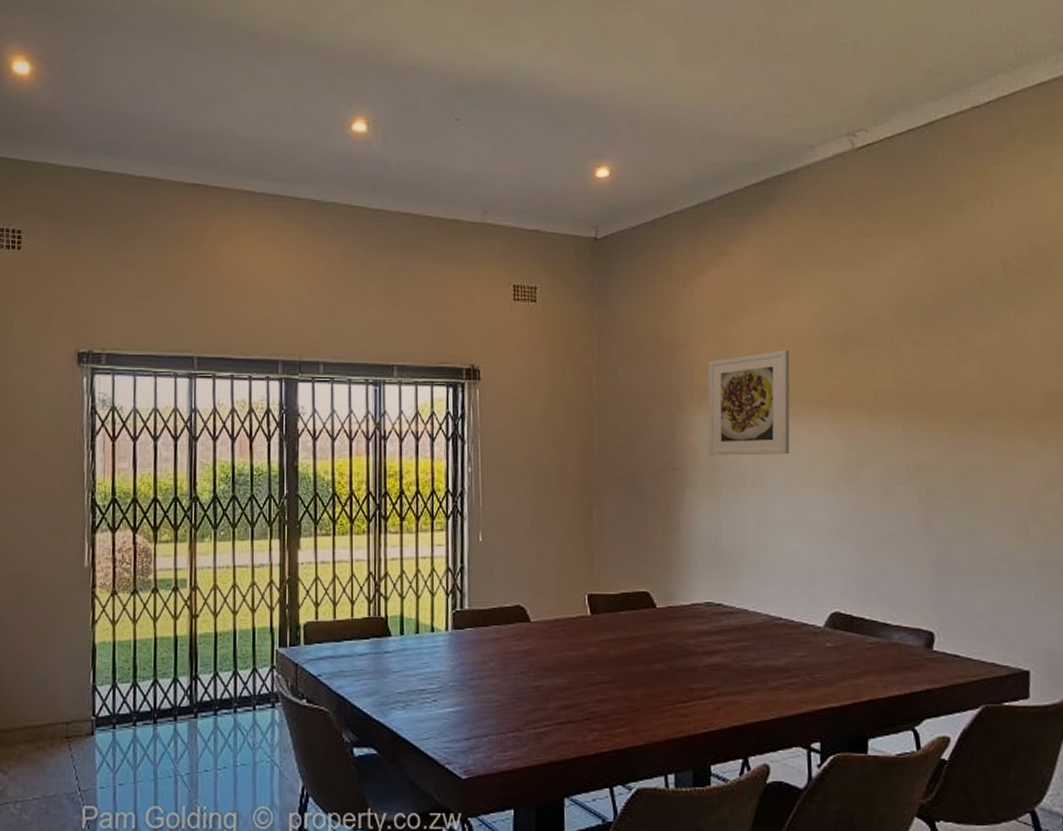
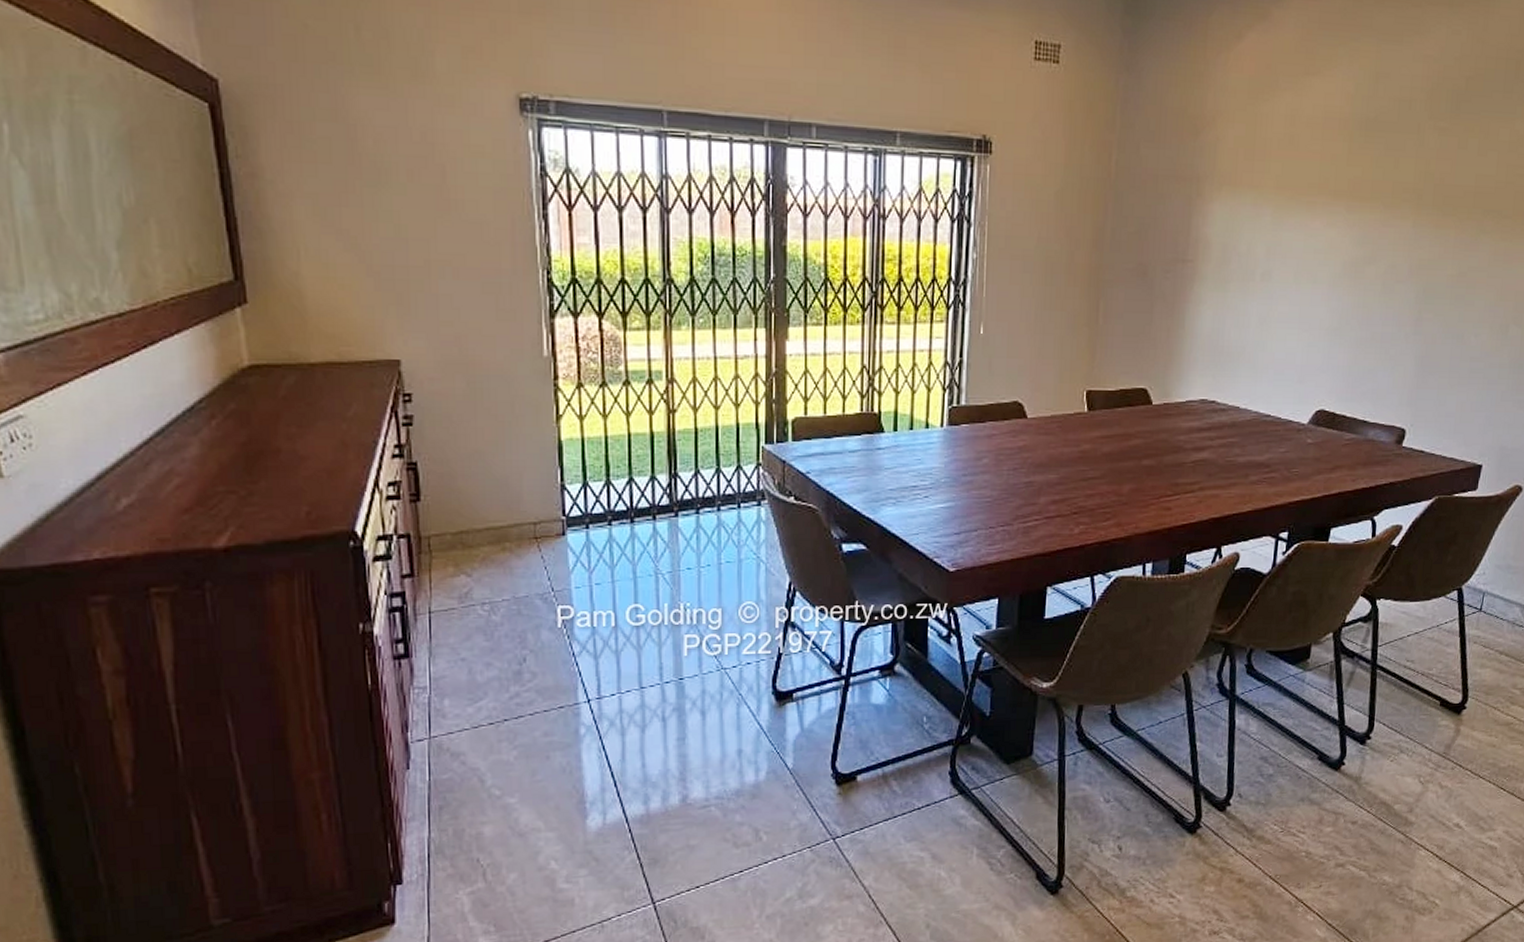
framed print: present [707,349,790,456] -> none [1222,133,1316,249]

